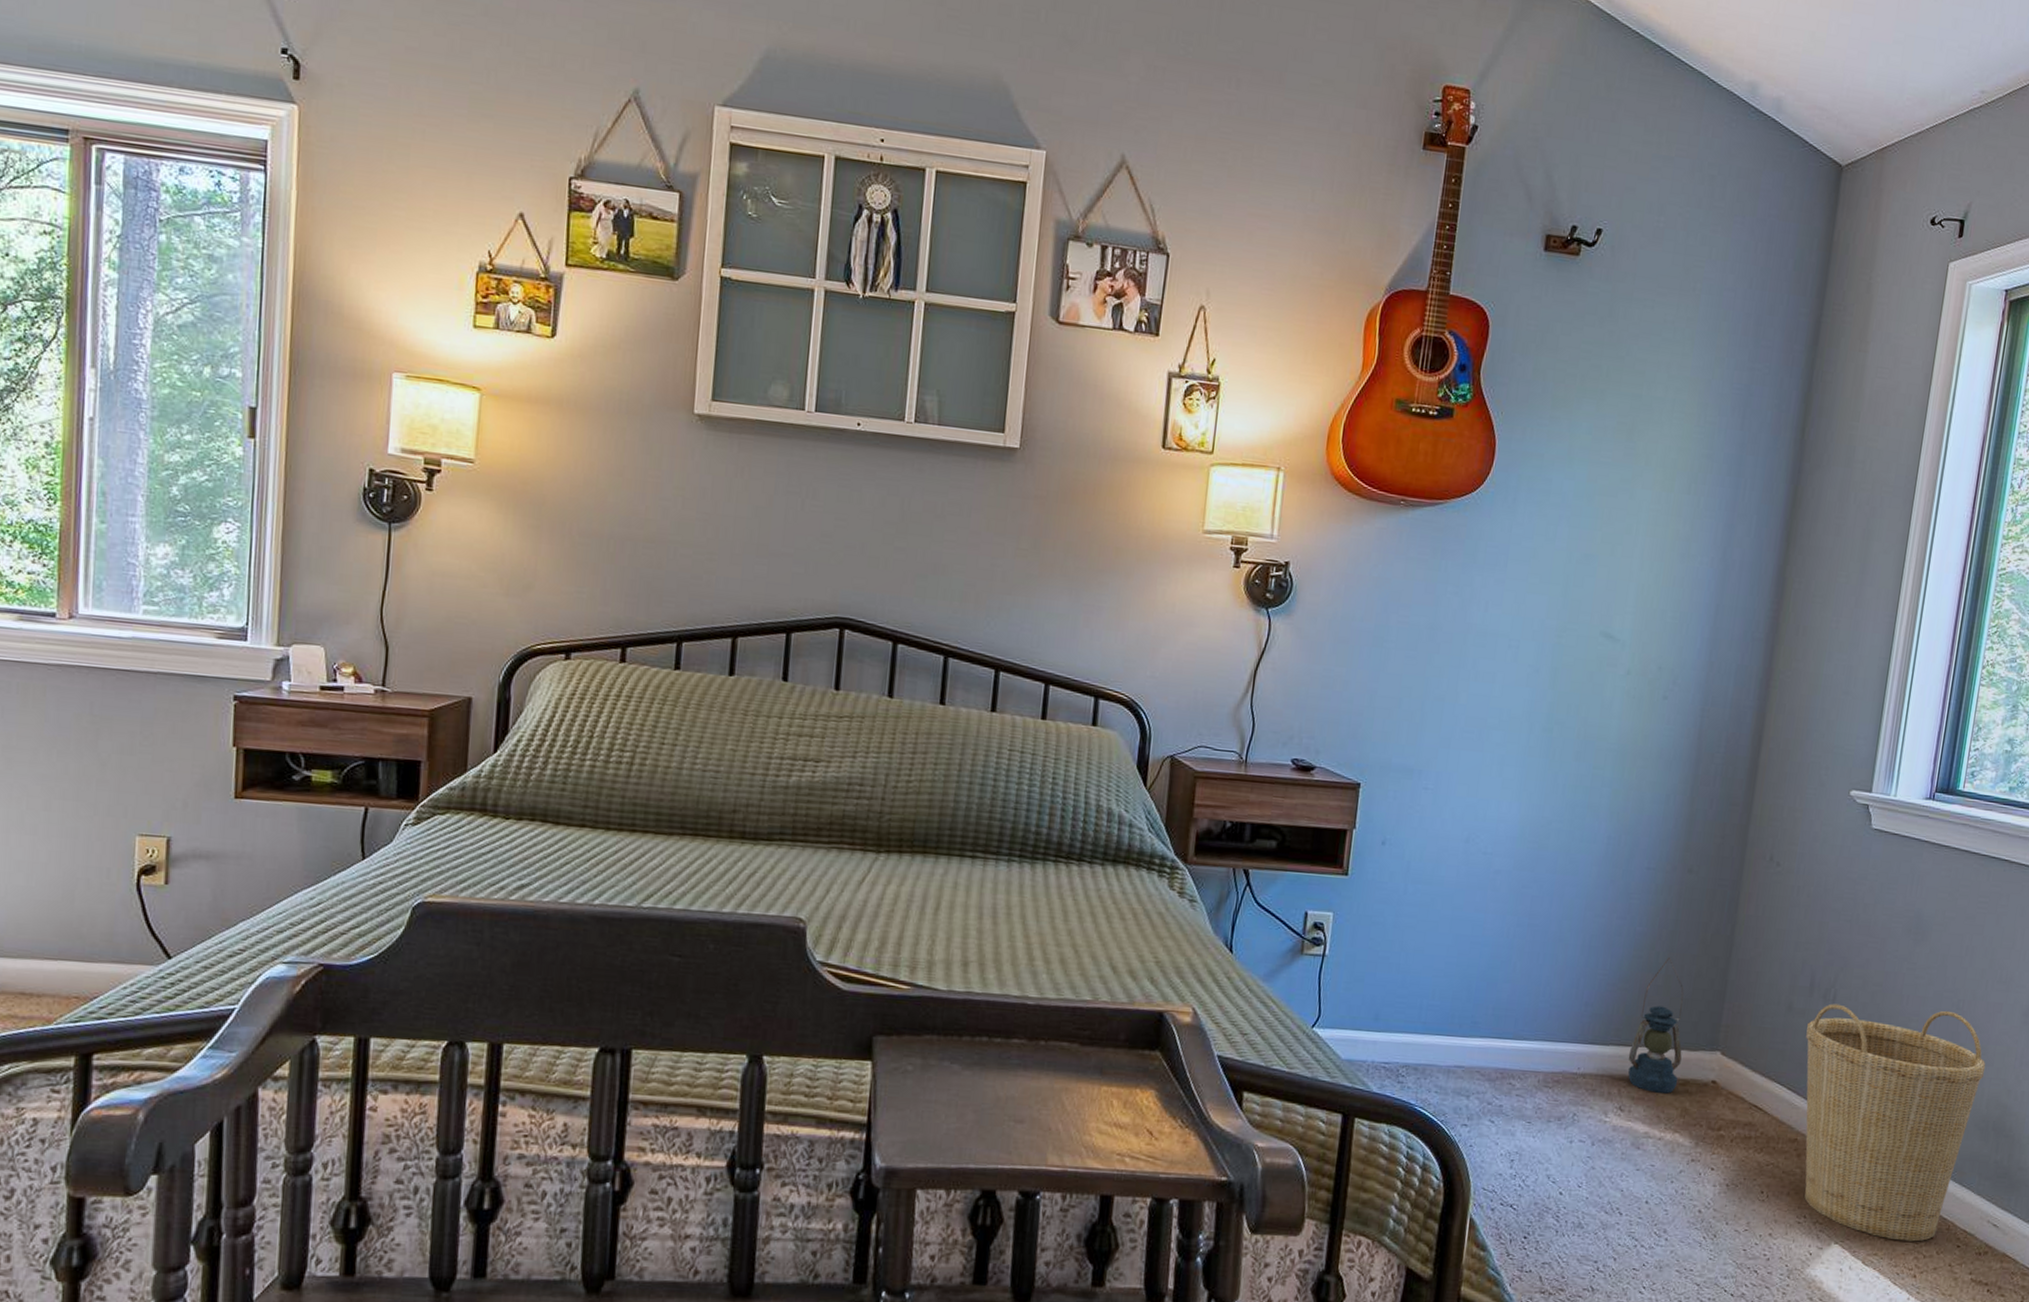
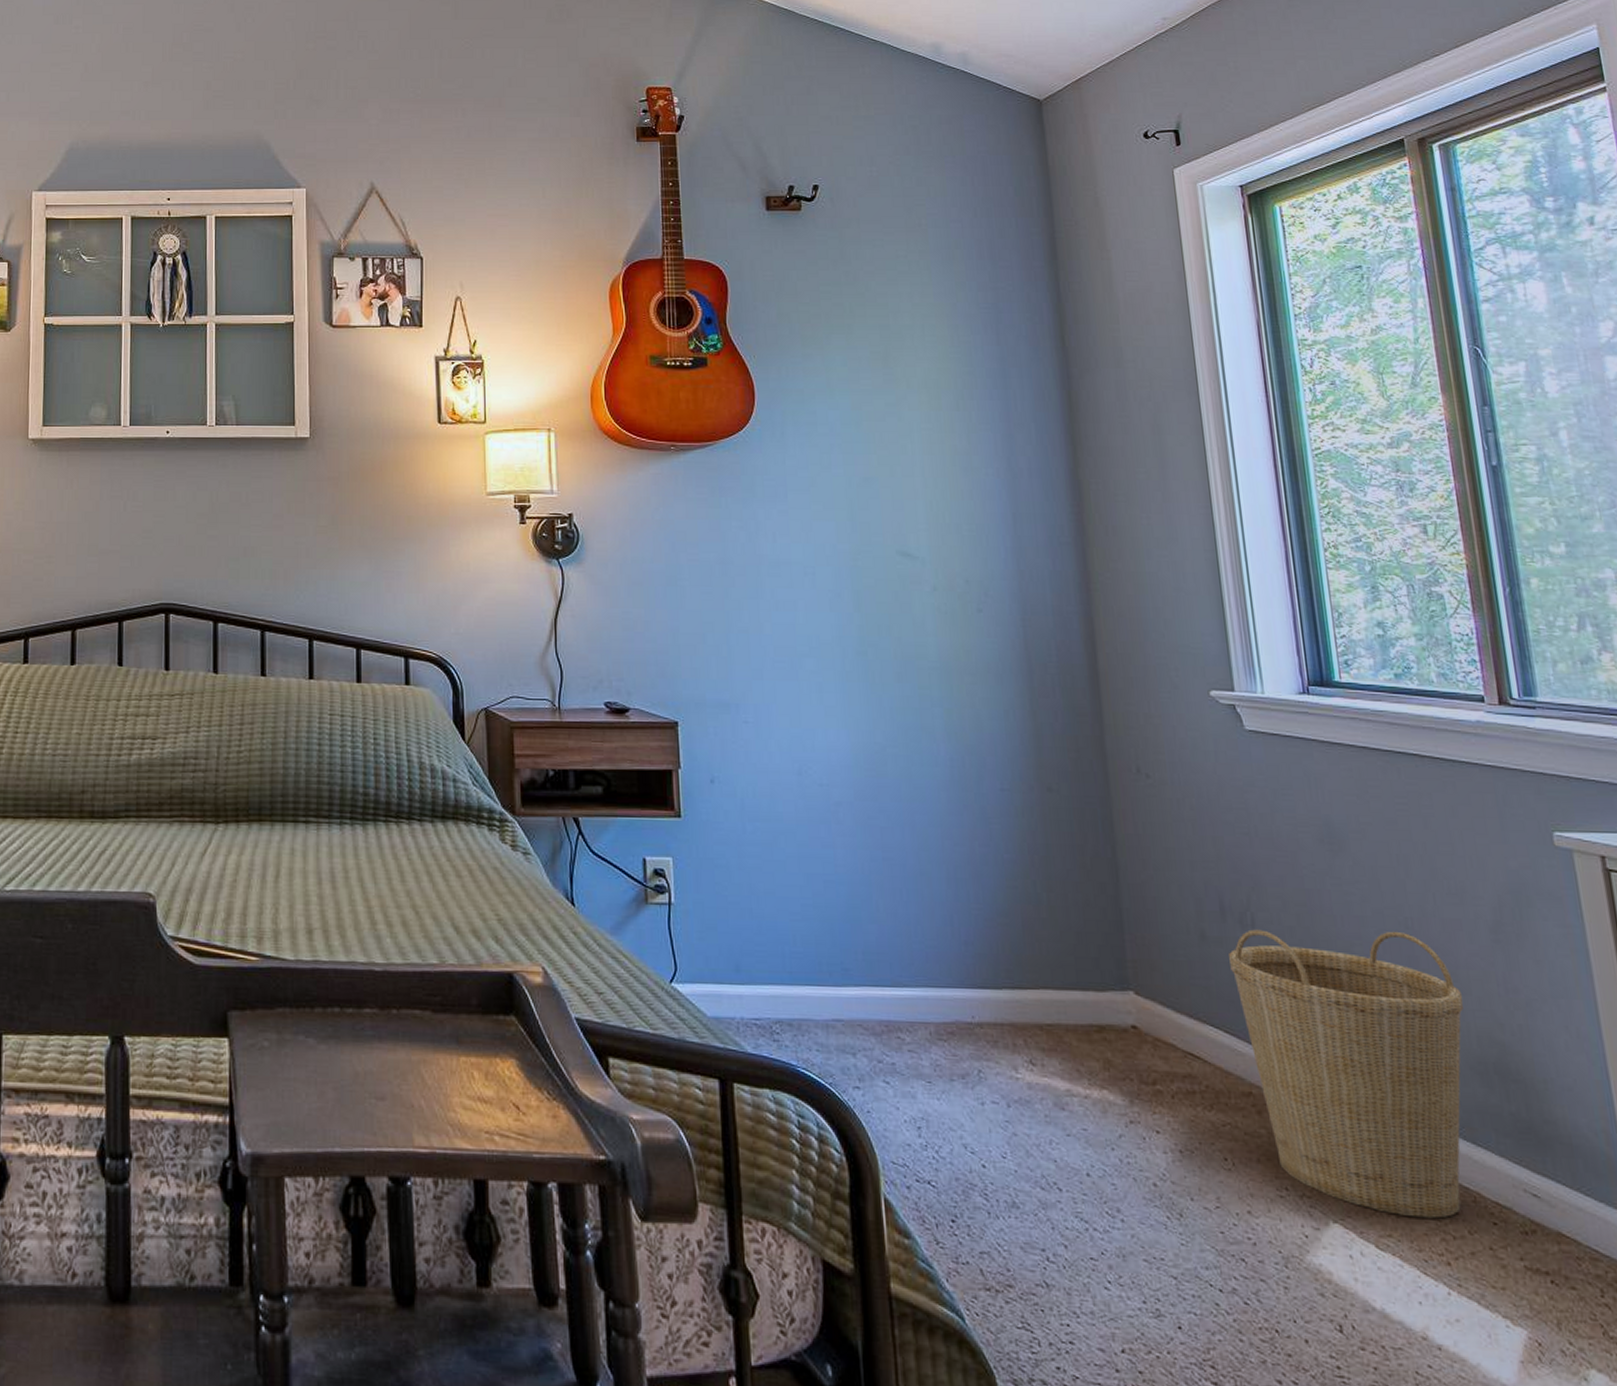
lantern: present [1628,958,1684,1094] -> none [1026,886,1092,1043]

